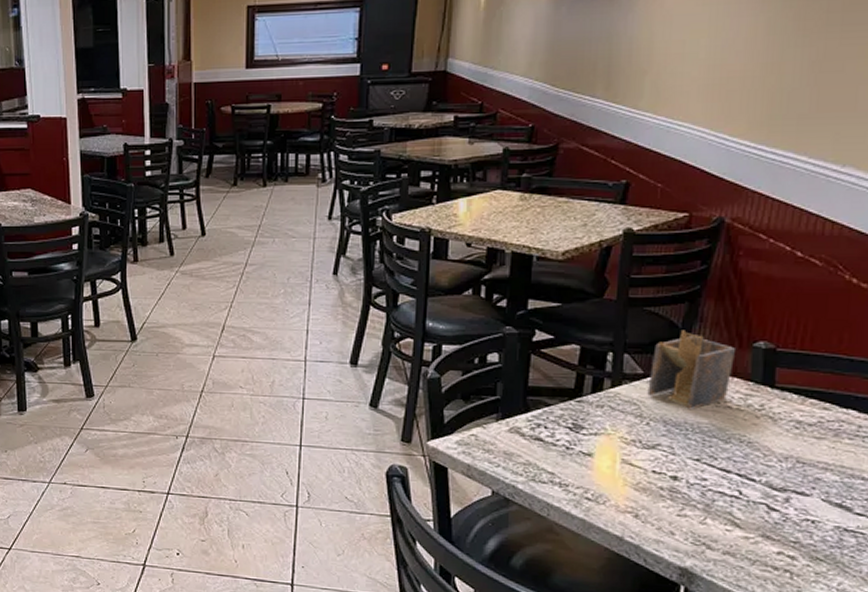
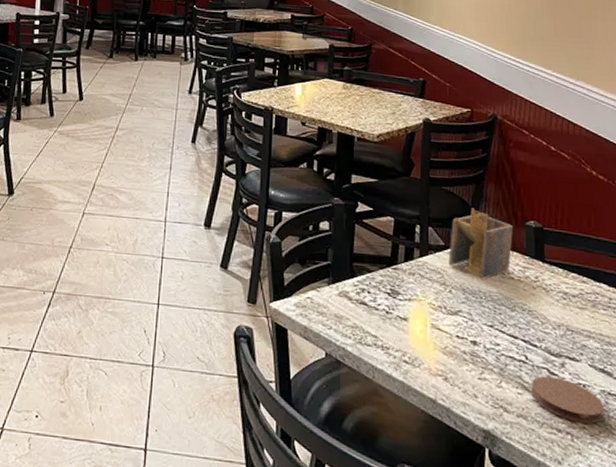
coaster: none [743,512,837,561] -> present [531,376,604,424]

